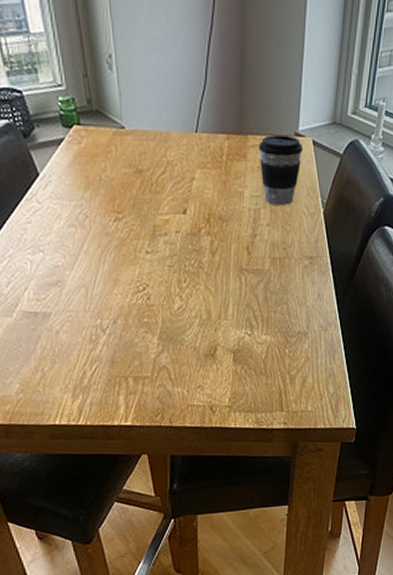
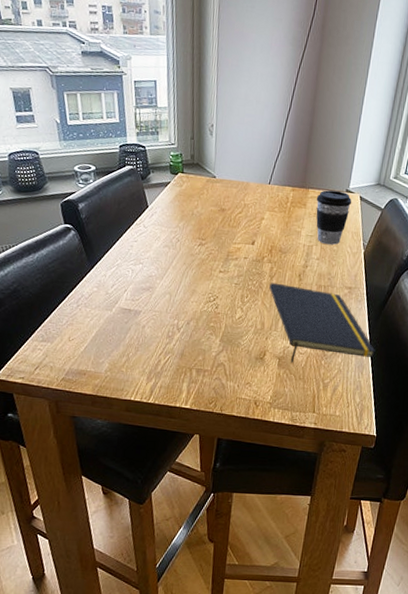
notepad: none [212,260,348,357] -> present [269,282,376,363]

